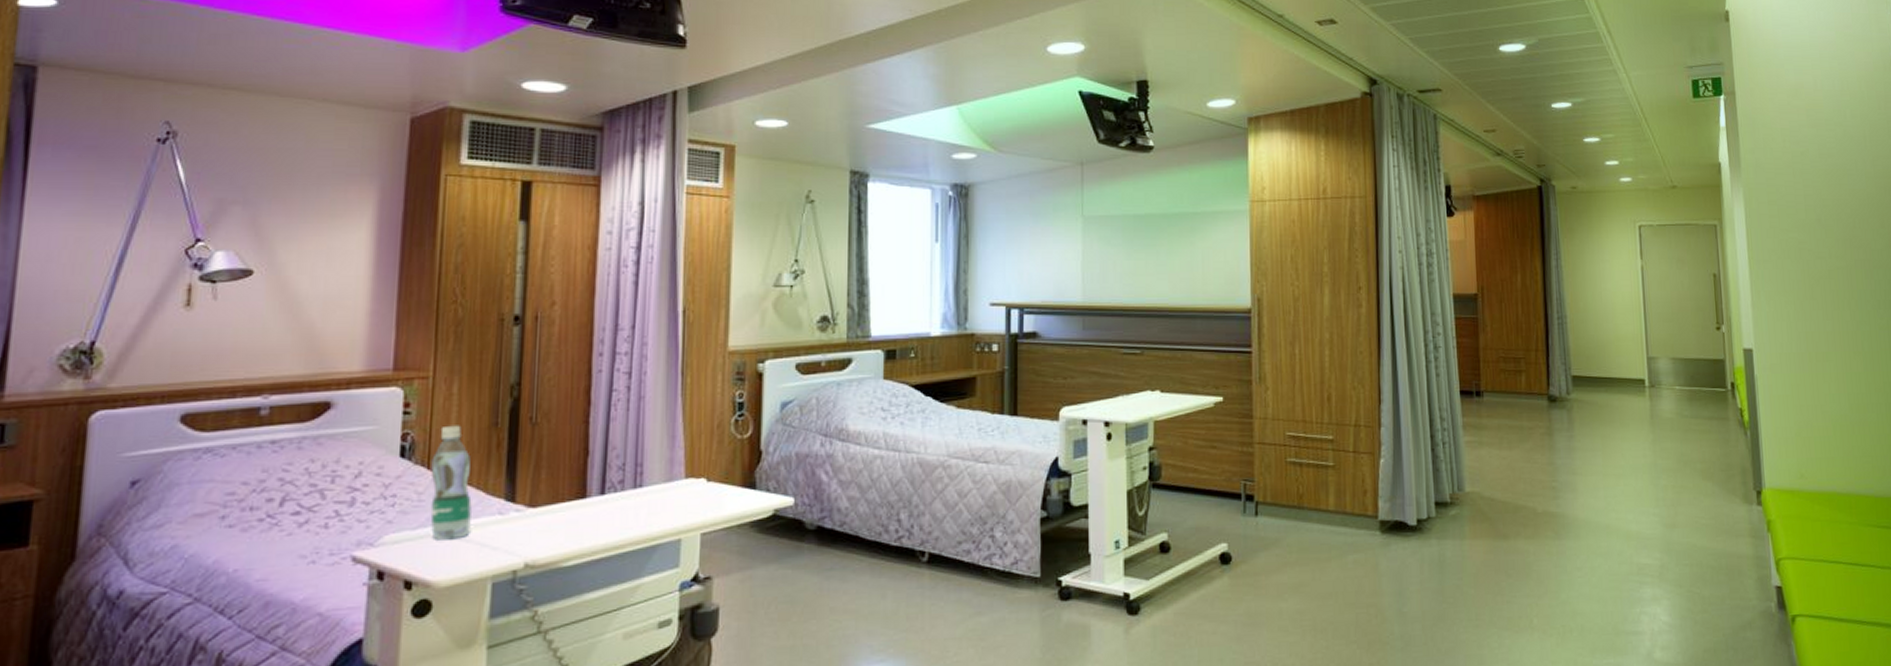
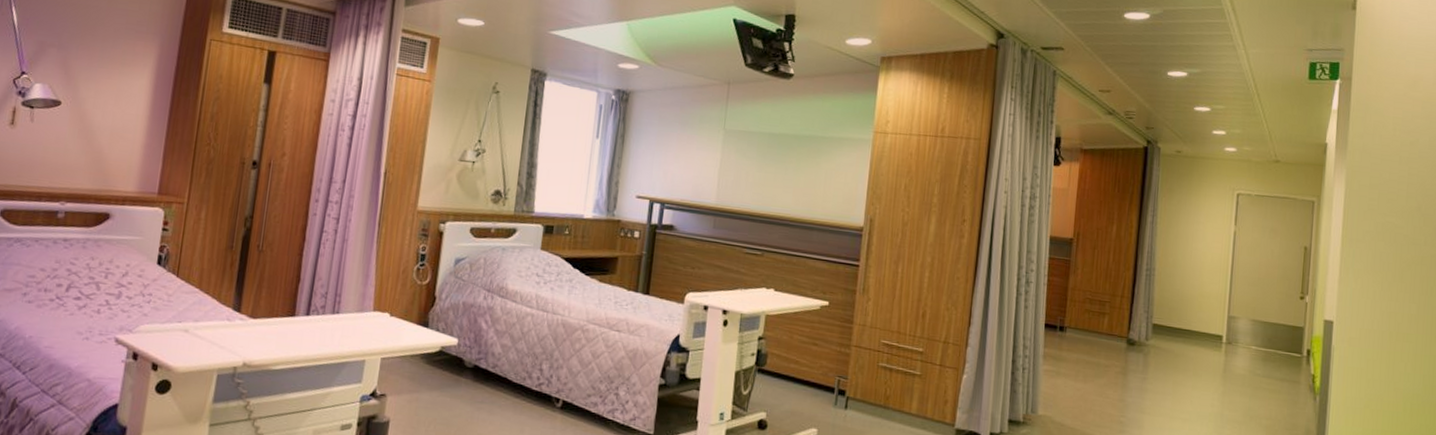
bottle: present [430,425,473,540] -> none [175,243,210,336]

